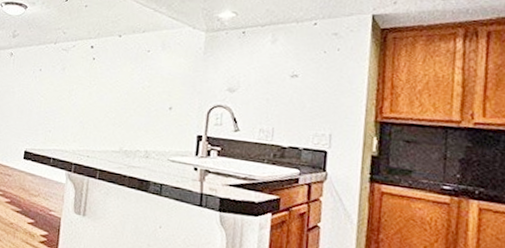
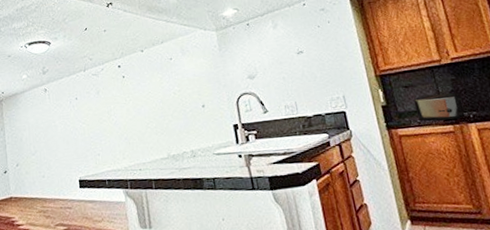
toaster: none [410,155,473,192] -> present [413,92,465,121]

